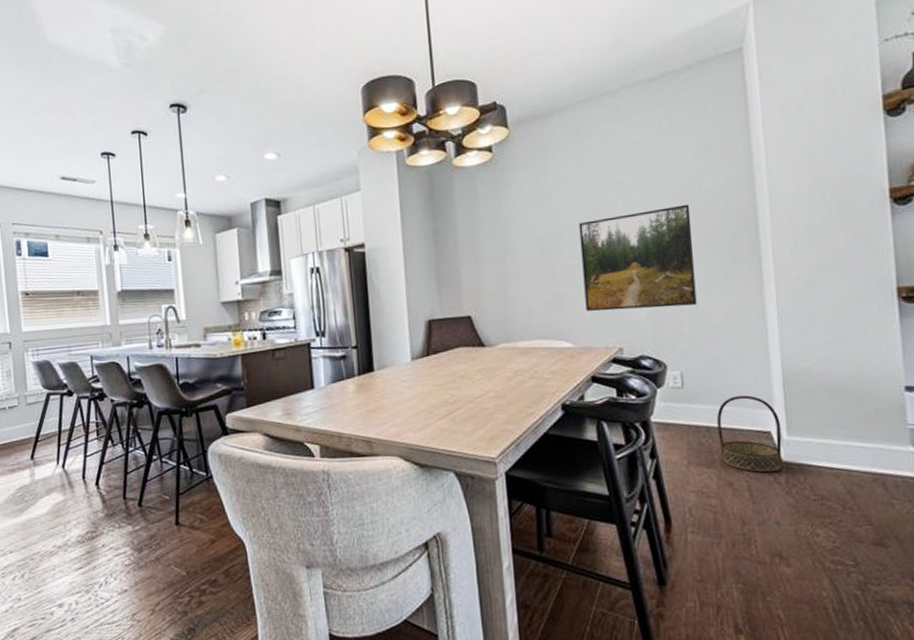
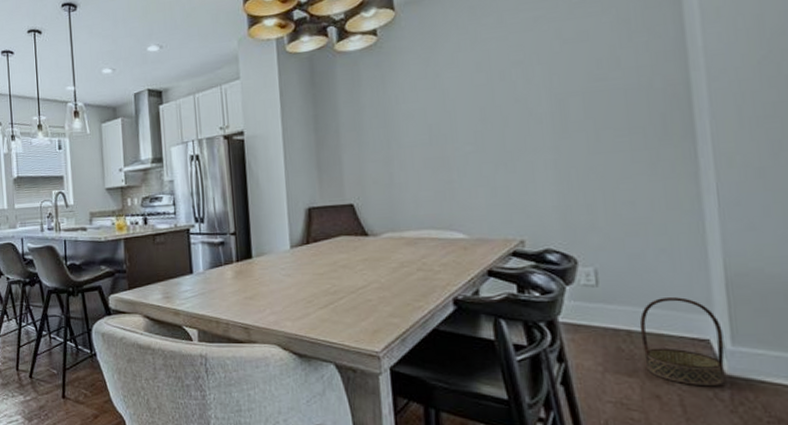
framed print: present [578,204,697,311] -> none [473,83,615,201]

